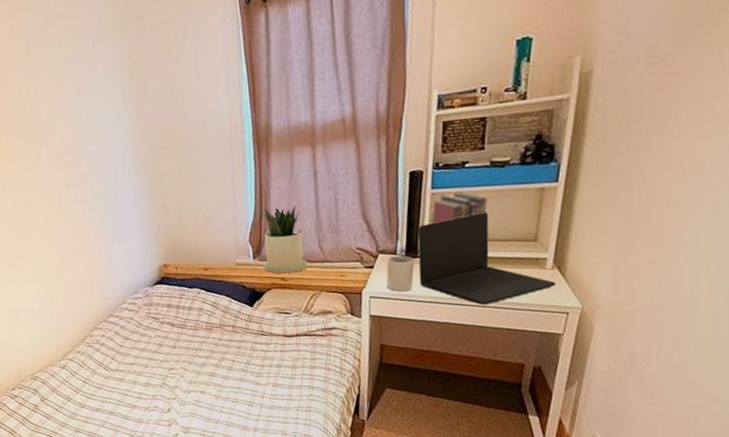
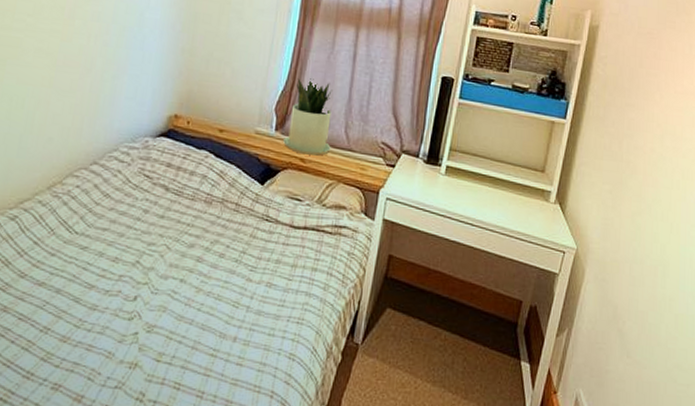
mug: present [386,255,415,292] -> none [405,158,435,200]
laptop: present [417,212,557,306] -> none [436,132,557,230]
books: present [431,192,487,224] -> none [455,106,506,135]

